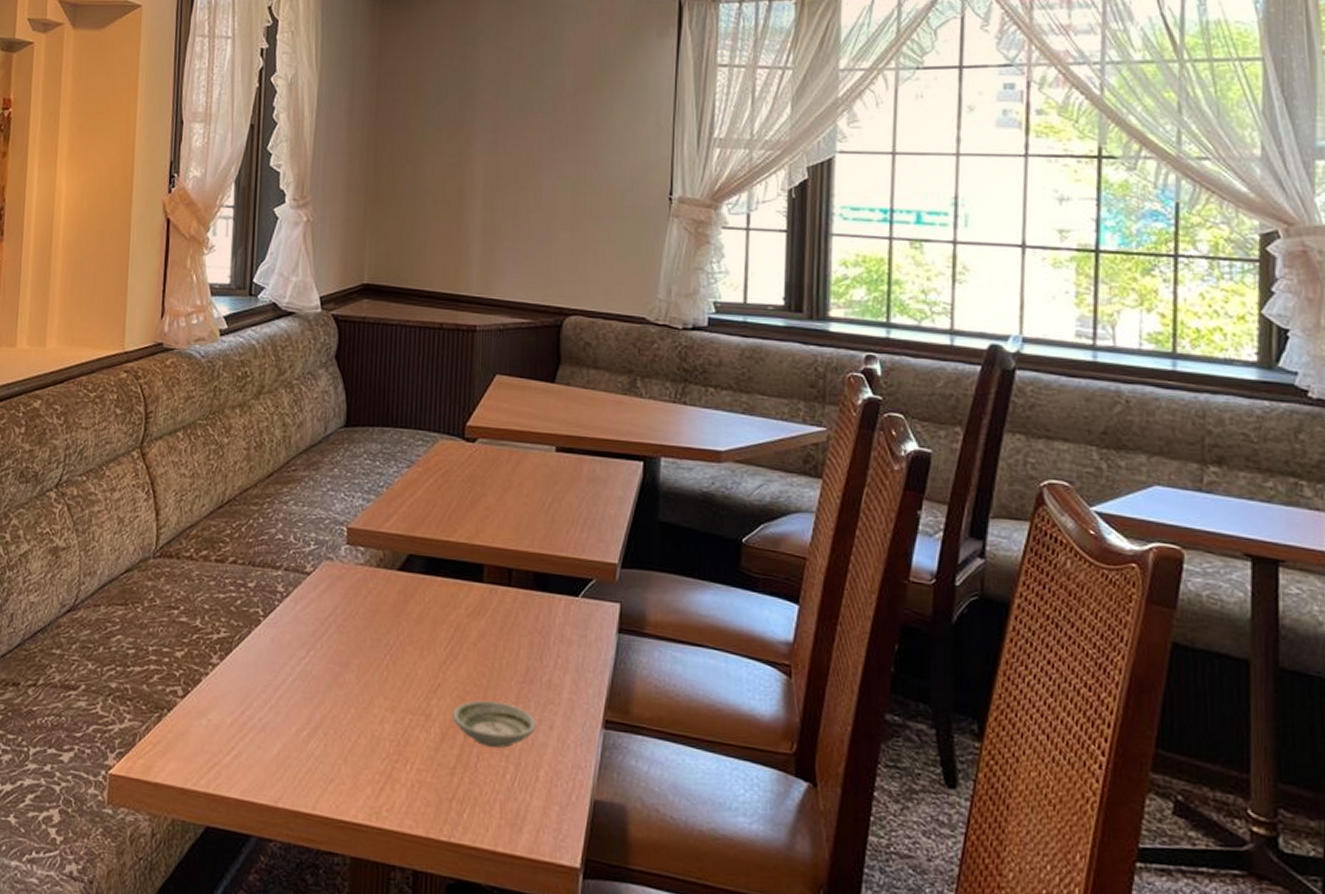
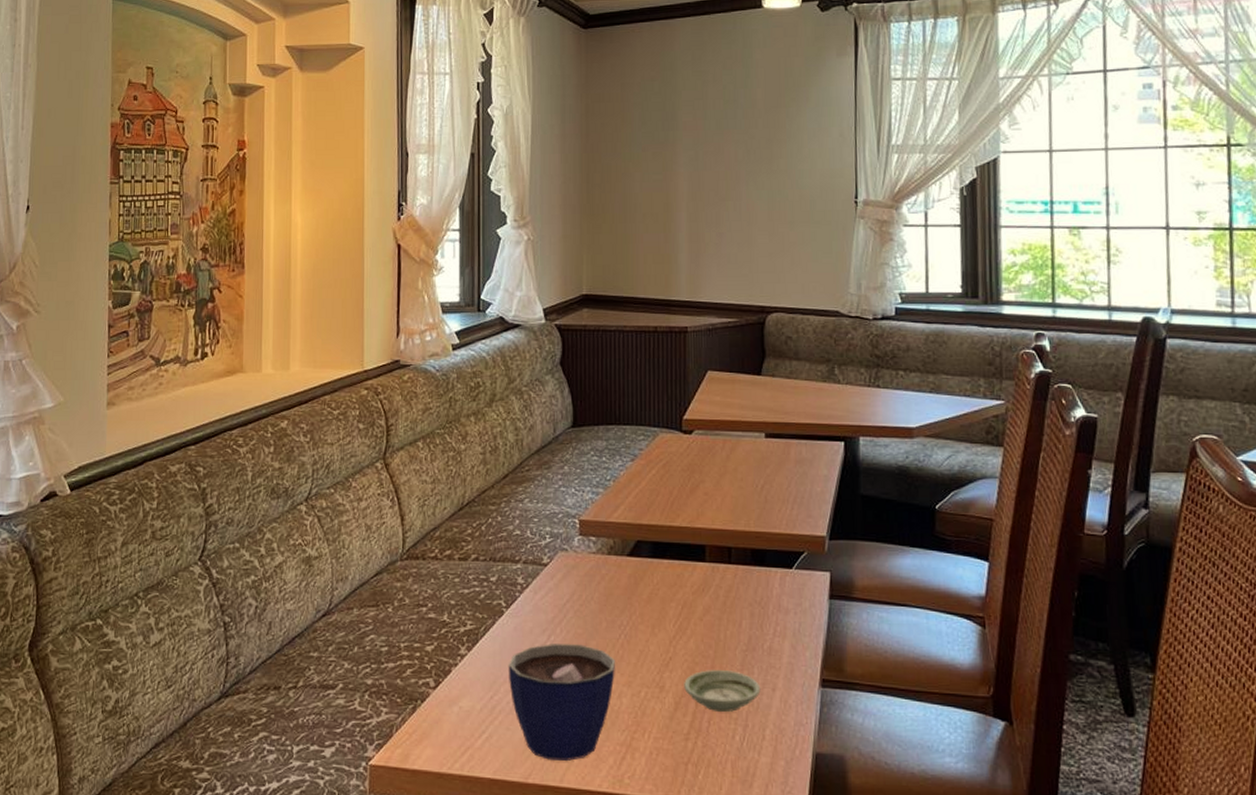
cup: none [262,659,378,787] -> present [508,644,615,761]

